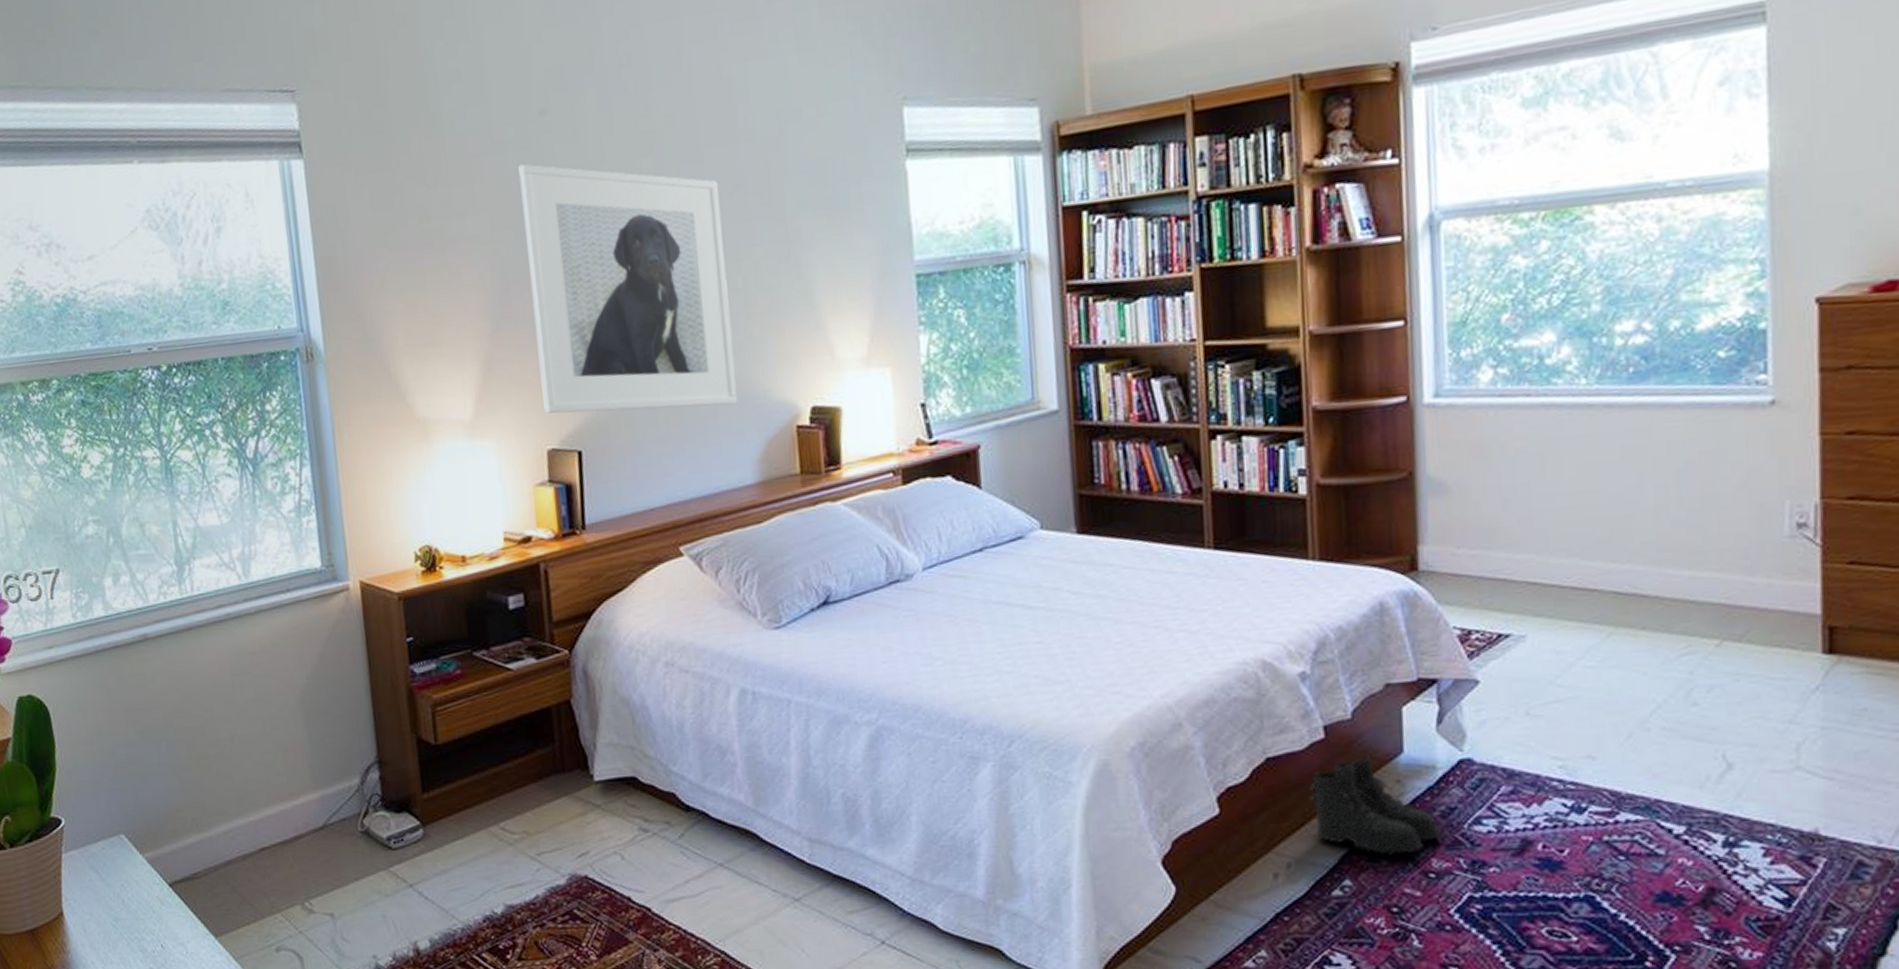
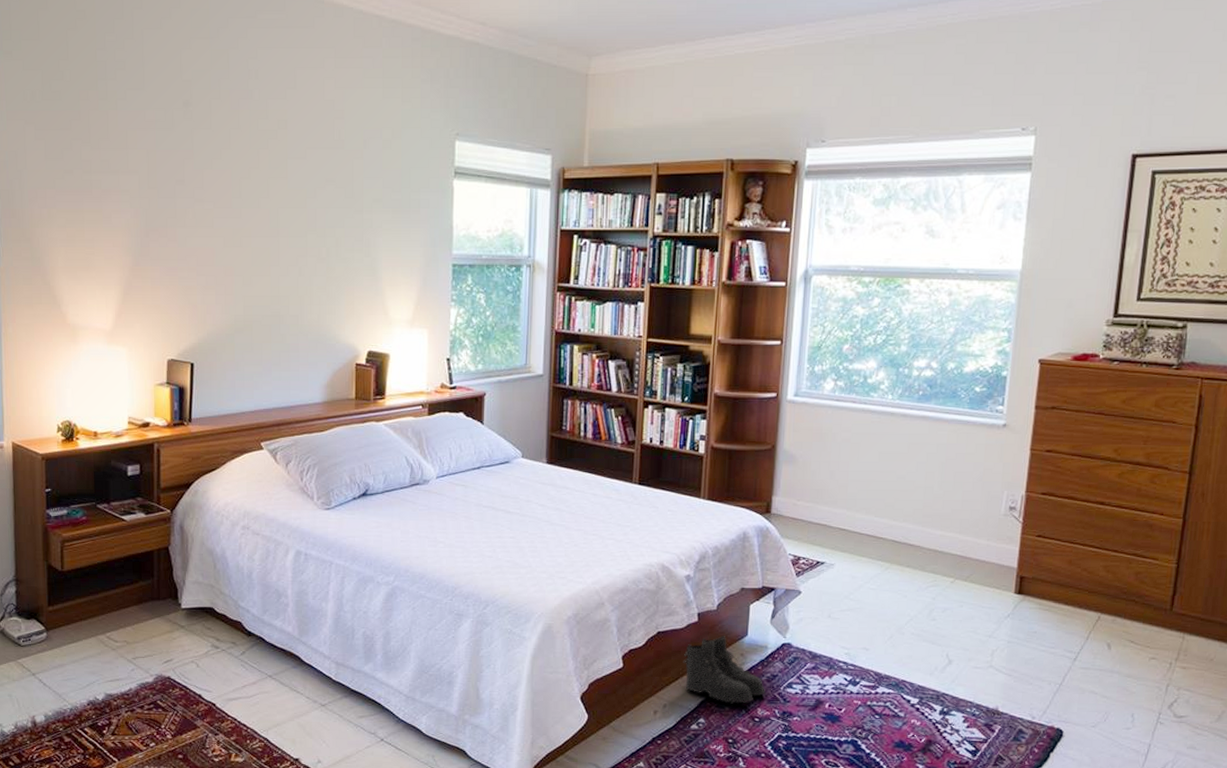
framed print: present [518,164,738,414] -> none [164,141,315,342]

